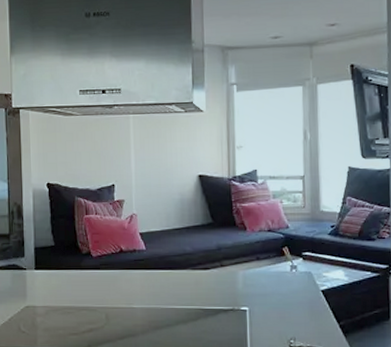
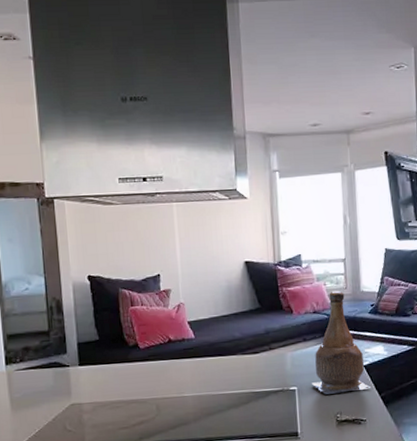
bottle: none [263,209,329,318] -> present [311,290,371,395]

